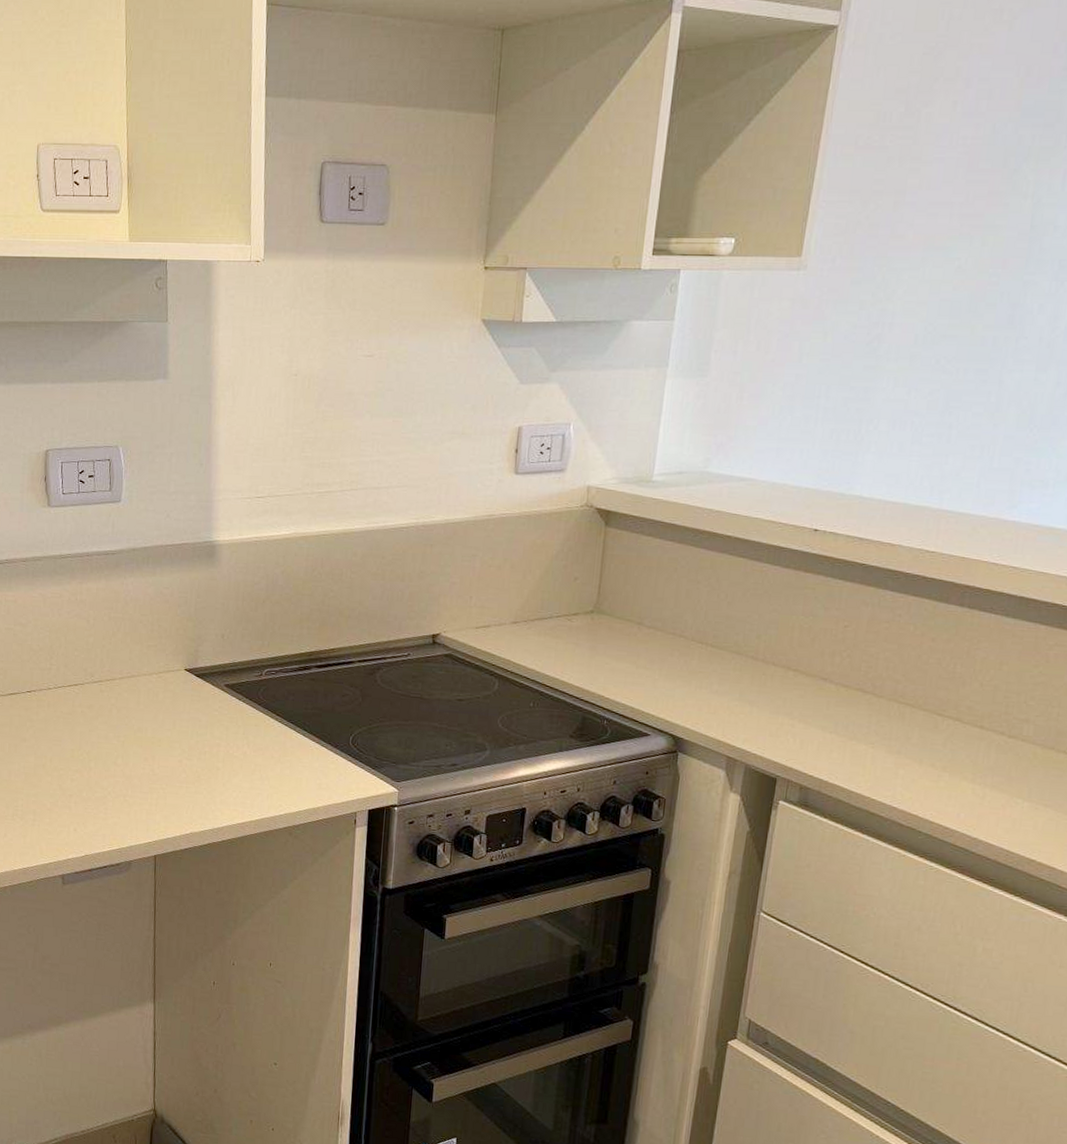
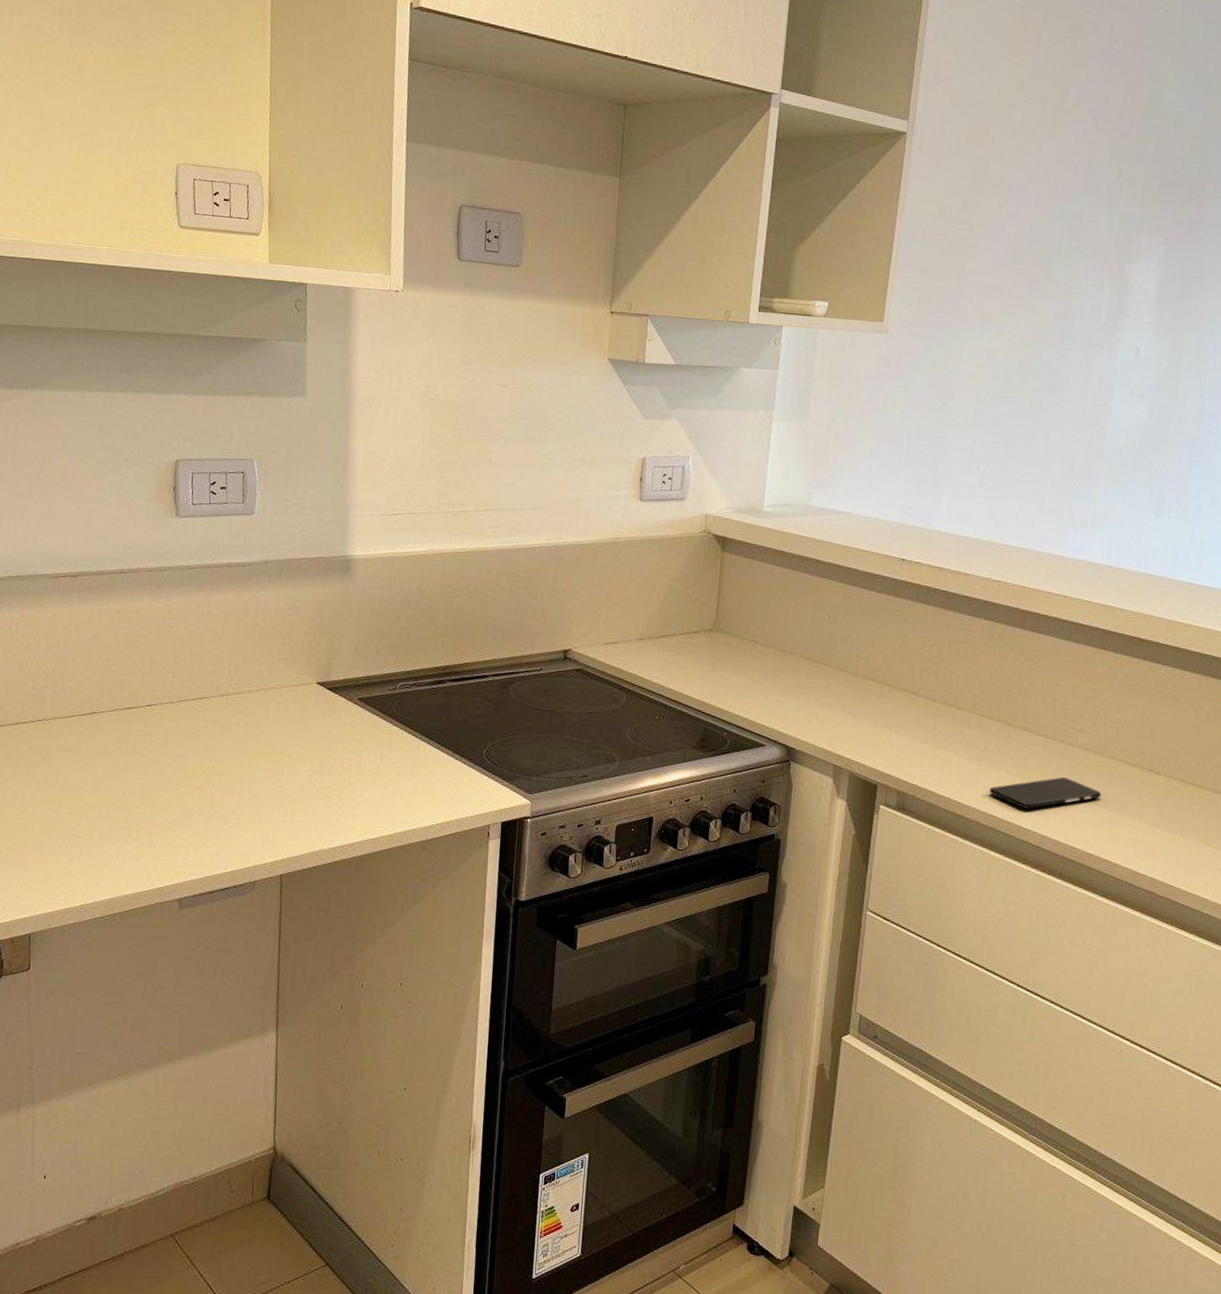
smartphone: none [909,773,1049,808] -> present [989,777,1101,809]

